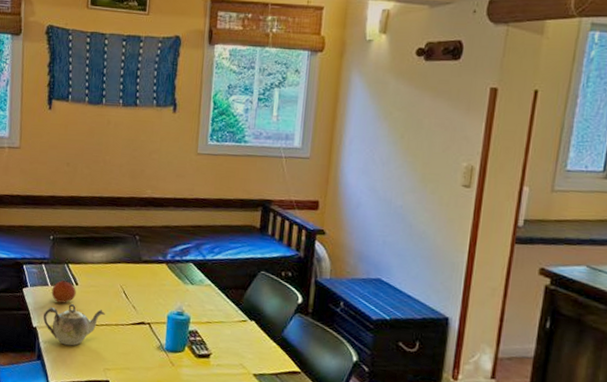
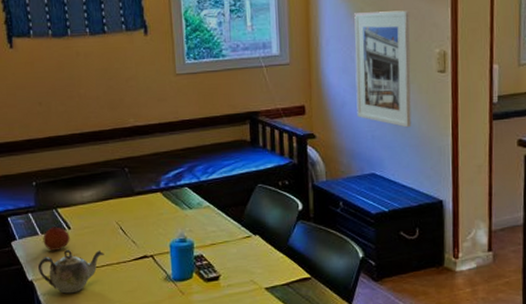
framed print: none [371,116,441,239] -> present [354,10,412,128]

